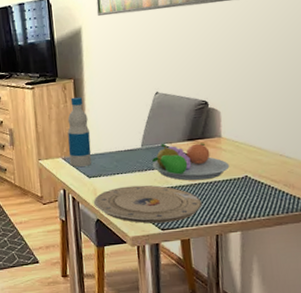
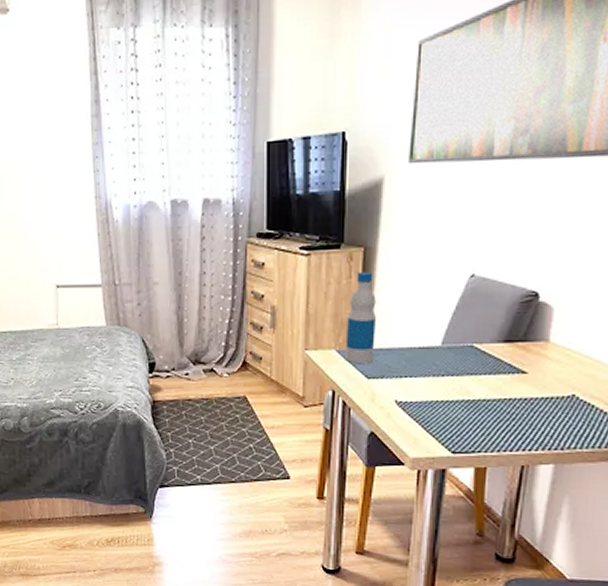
plate: present [94,185,202,224] -> none [370,394,510,445]
fruit bowl: present [151,143,230,181] -> none [451,342,554,395]

